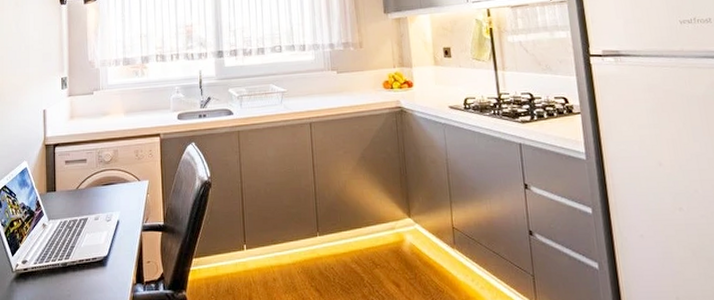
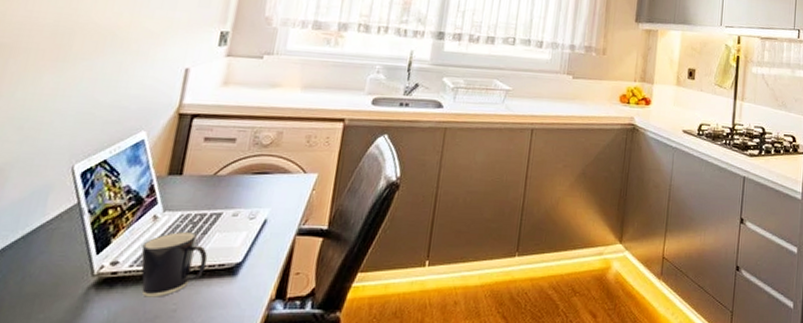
mug: none [39,234,84,286] -> present [141,231,208,297]

